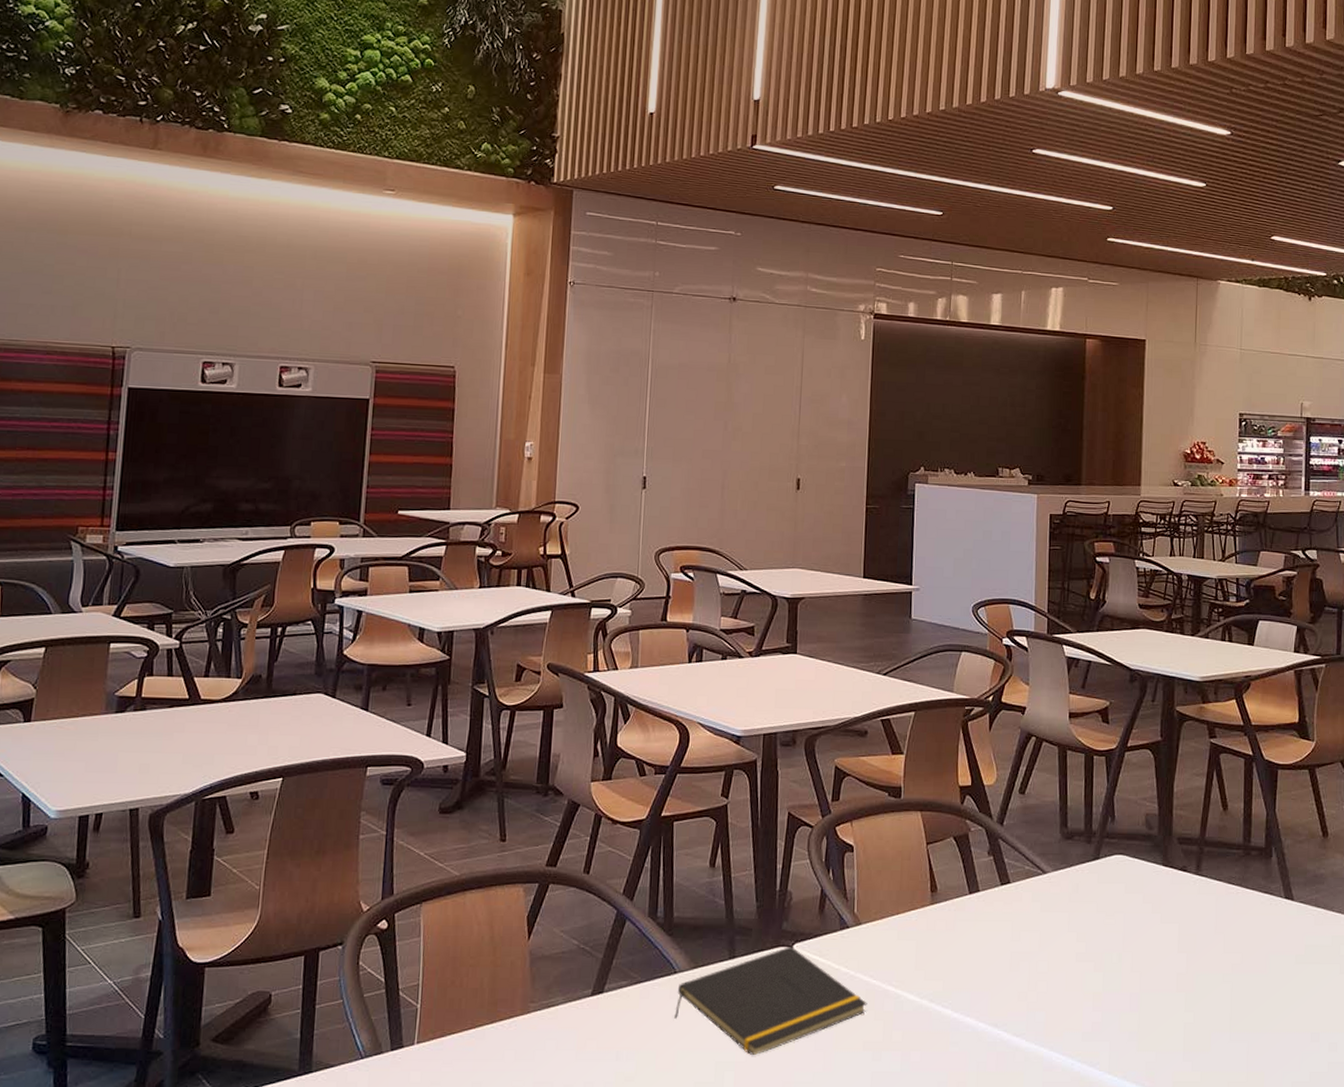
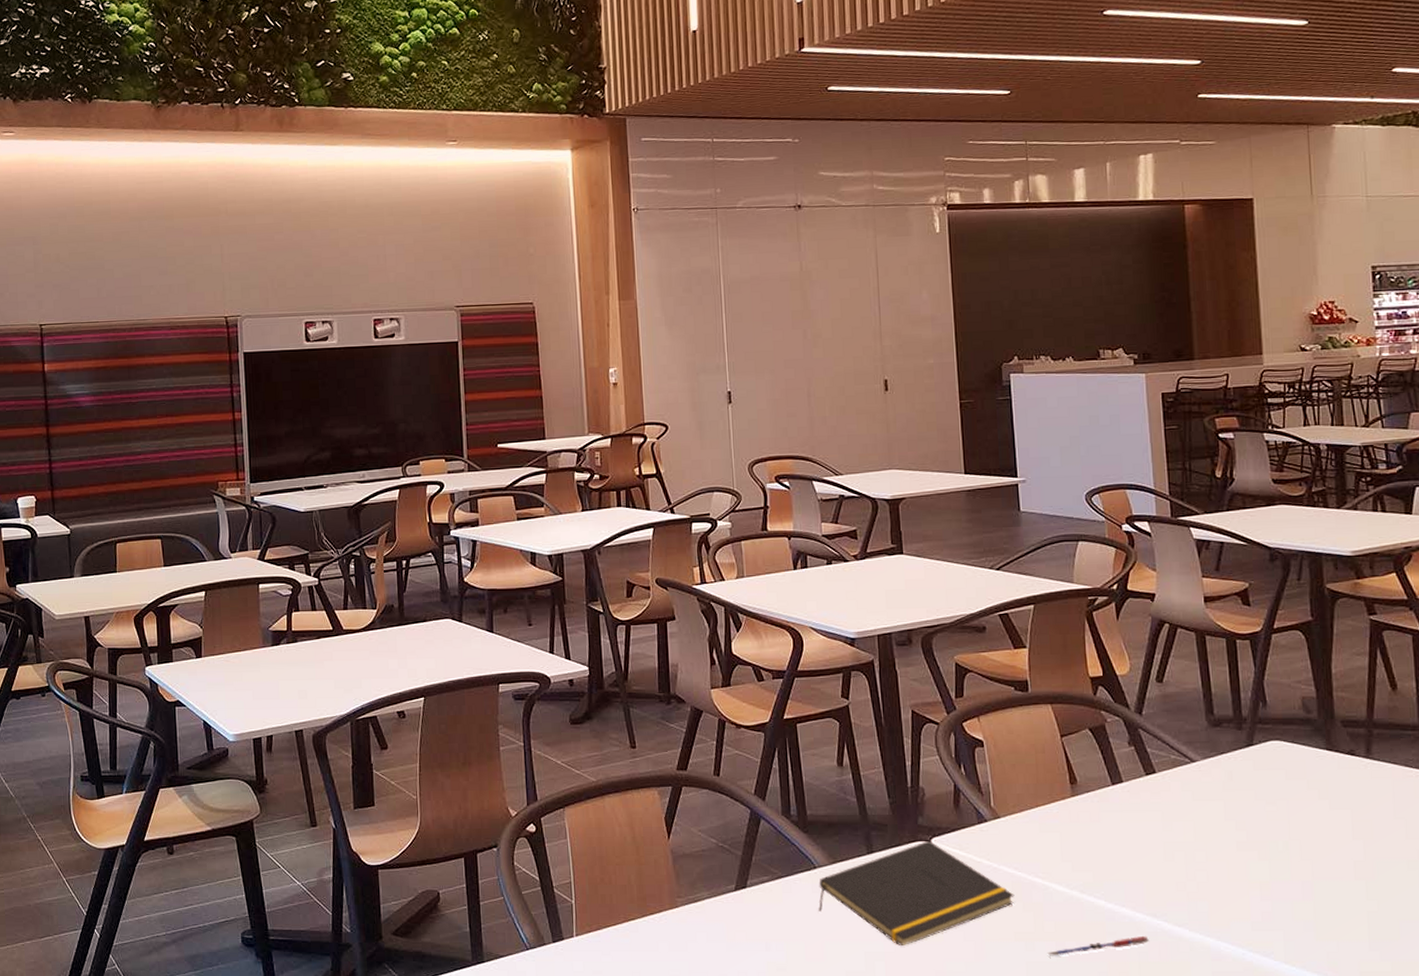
pen: none [892,1046,988,1068] -> present [1047,936,1149,958]

